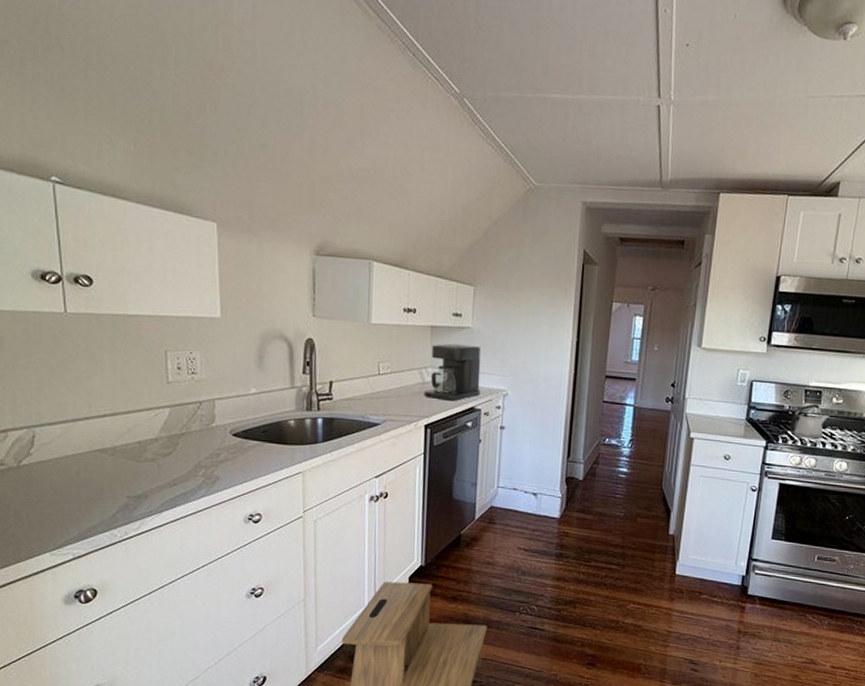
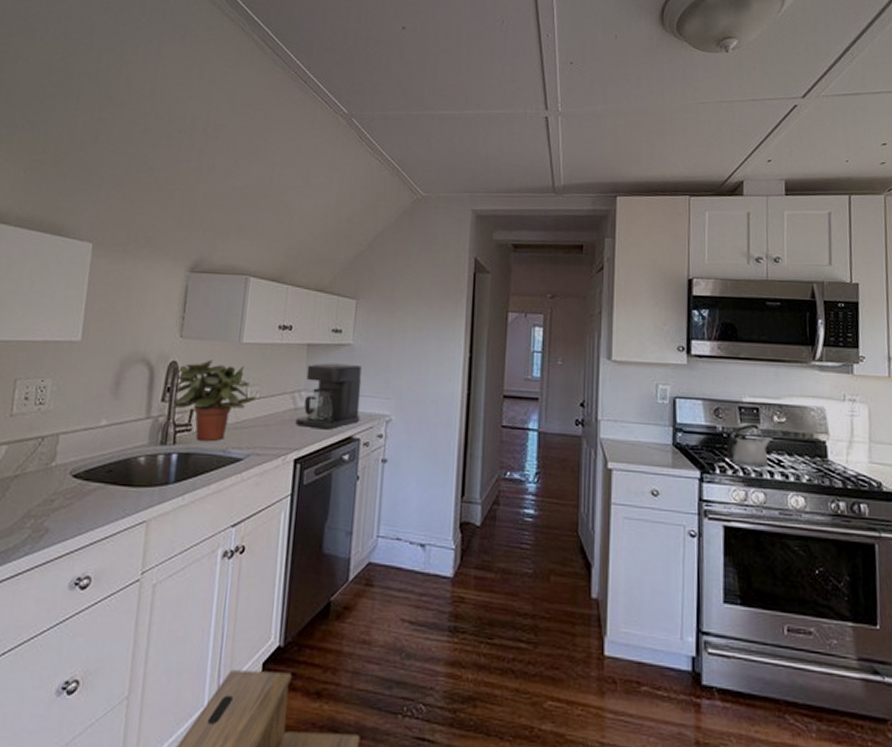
potted plant: none [312,338,389,408] -> present [171,360,257,441]

